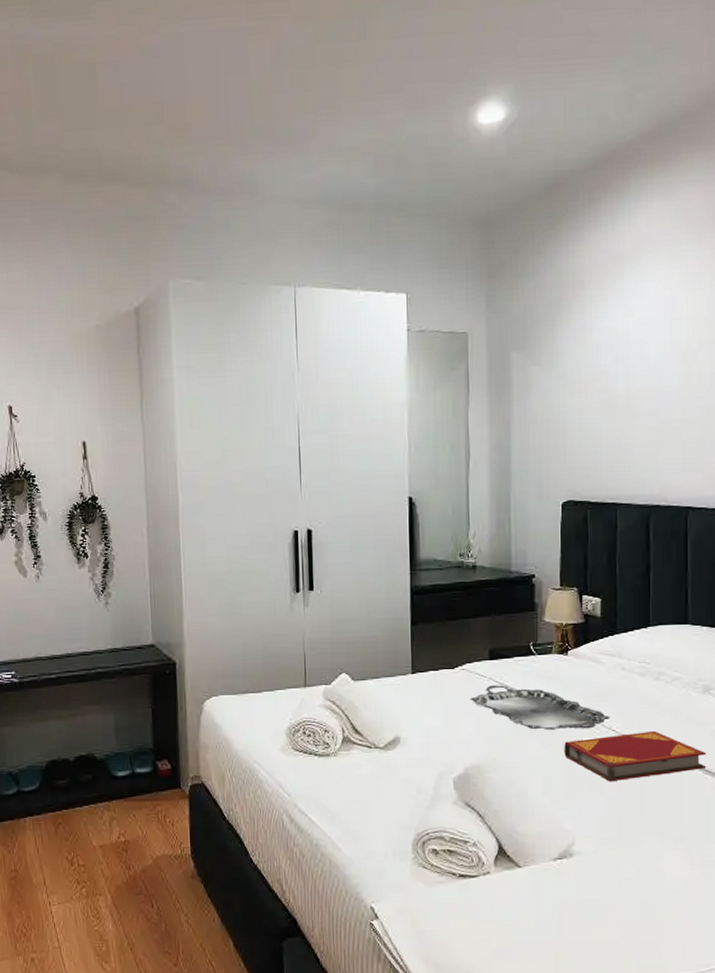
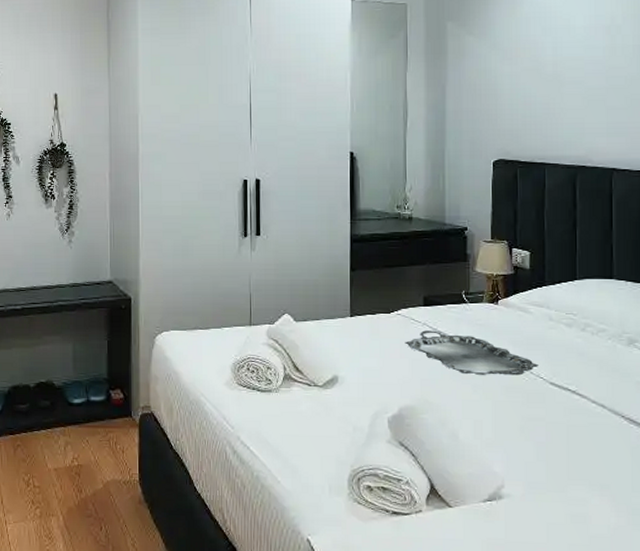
hardback book: present [564,730,707,782] -> none [494,379,632,428]

